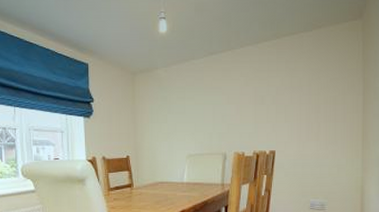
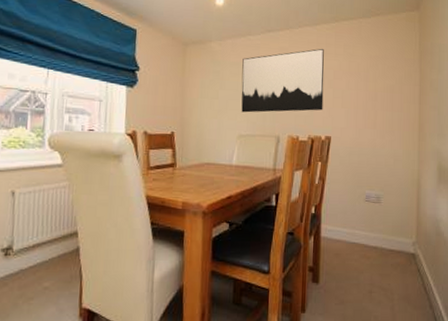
wall art: none [188,66,267,134] -> present [241,48,324,113]

